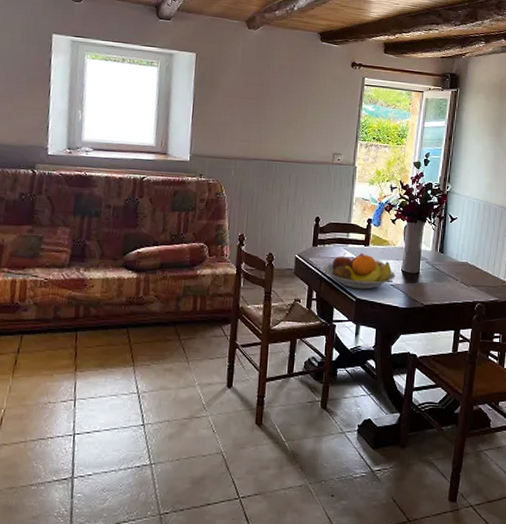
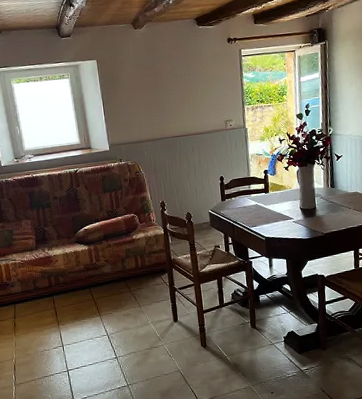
fruit bowl: present [323,252,396,290] -> none [233,199,297,230]

